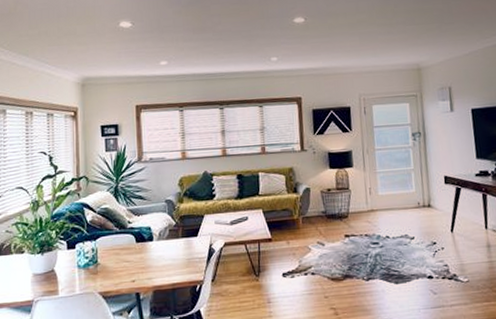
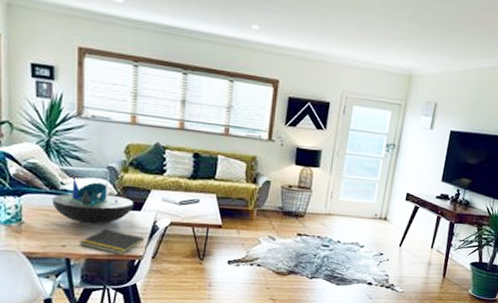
decorative bowl: none [121,214,191,257] -> present [52,177,134,225]
notepad: none [146,258,204,282] -> present [79,229,145,255]

